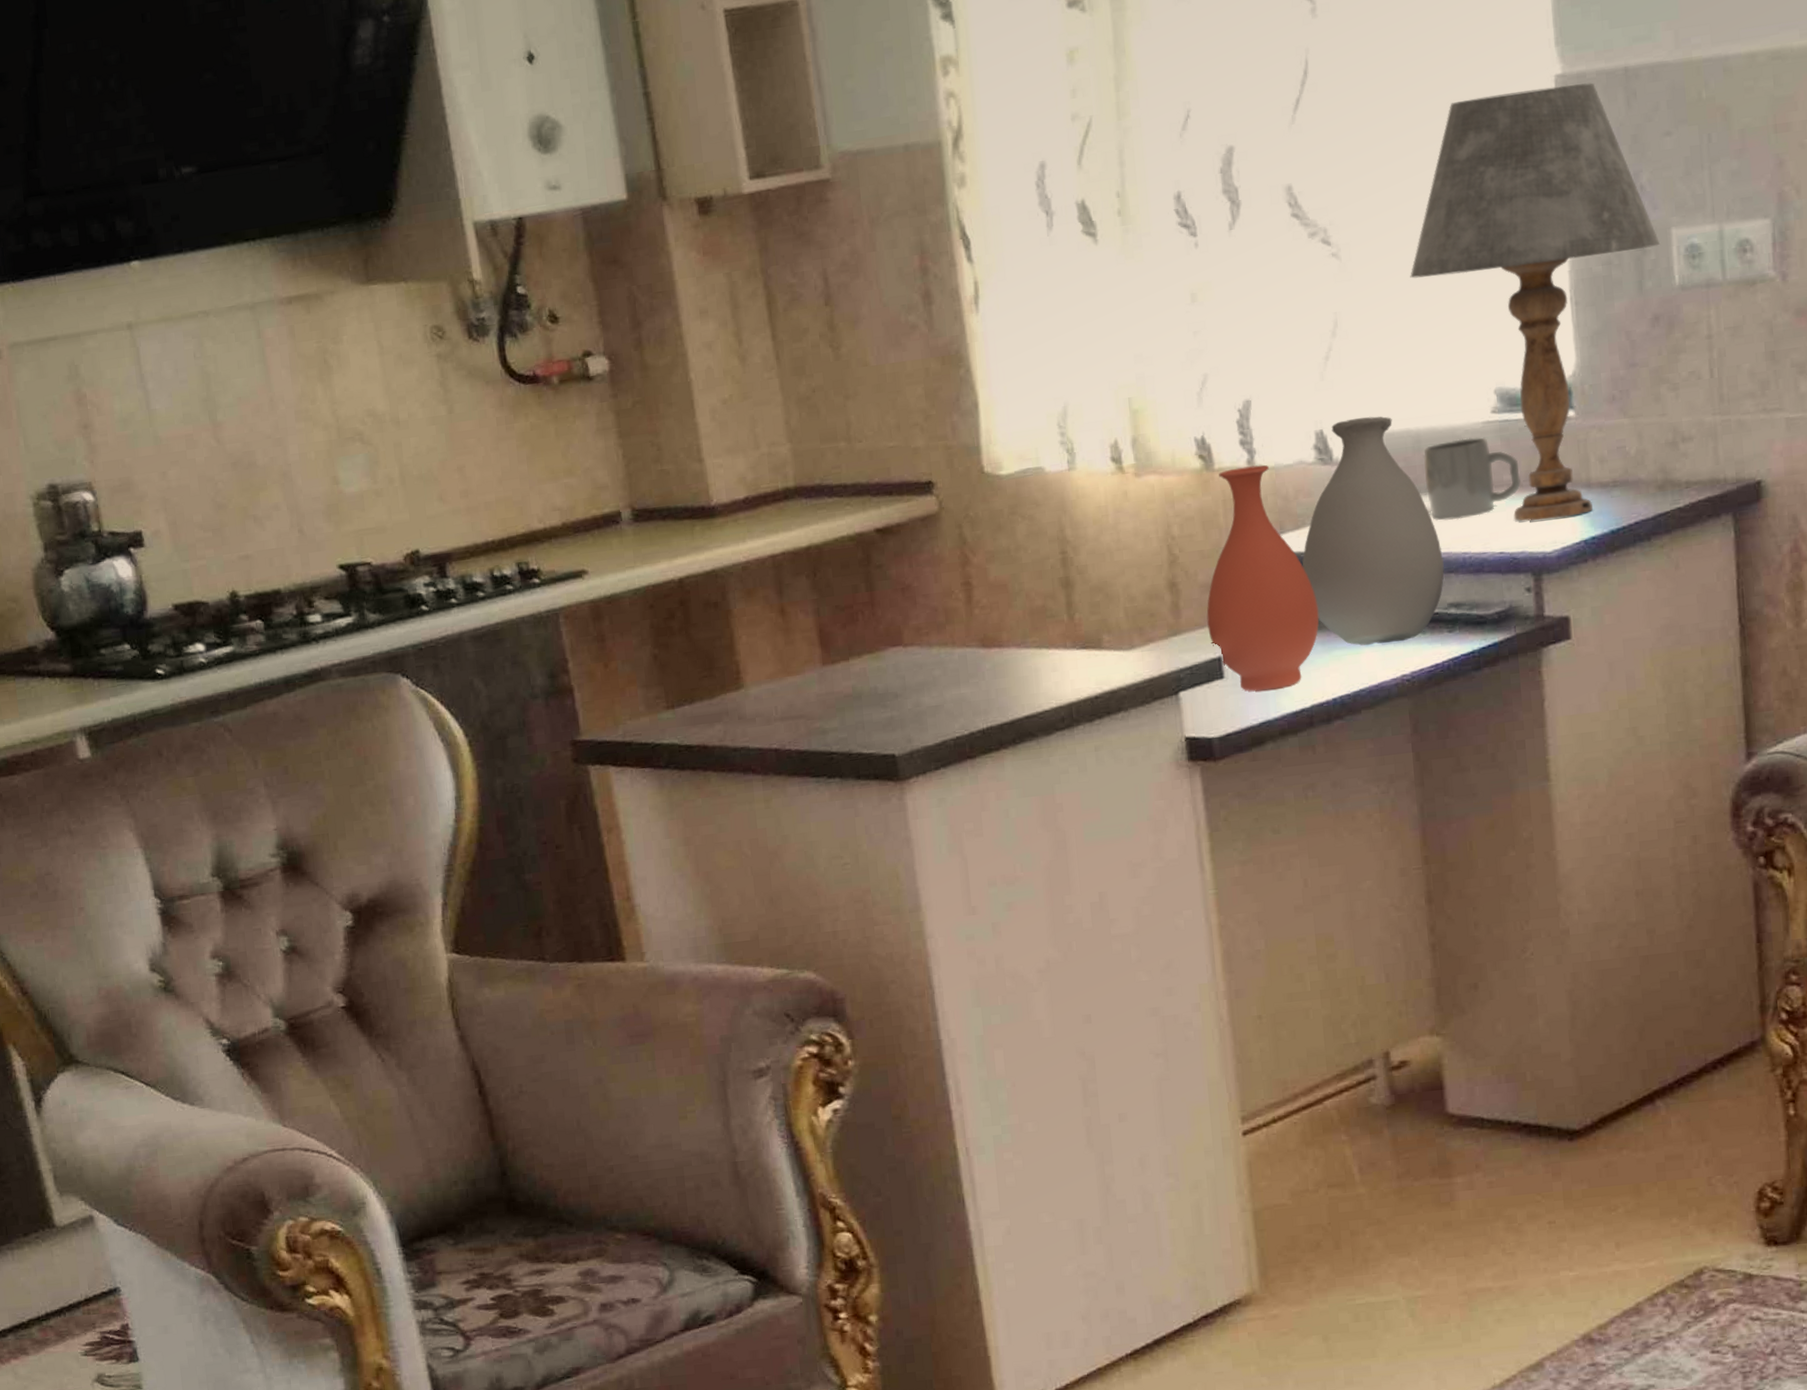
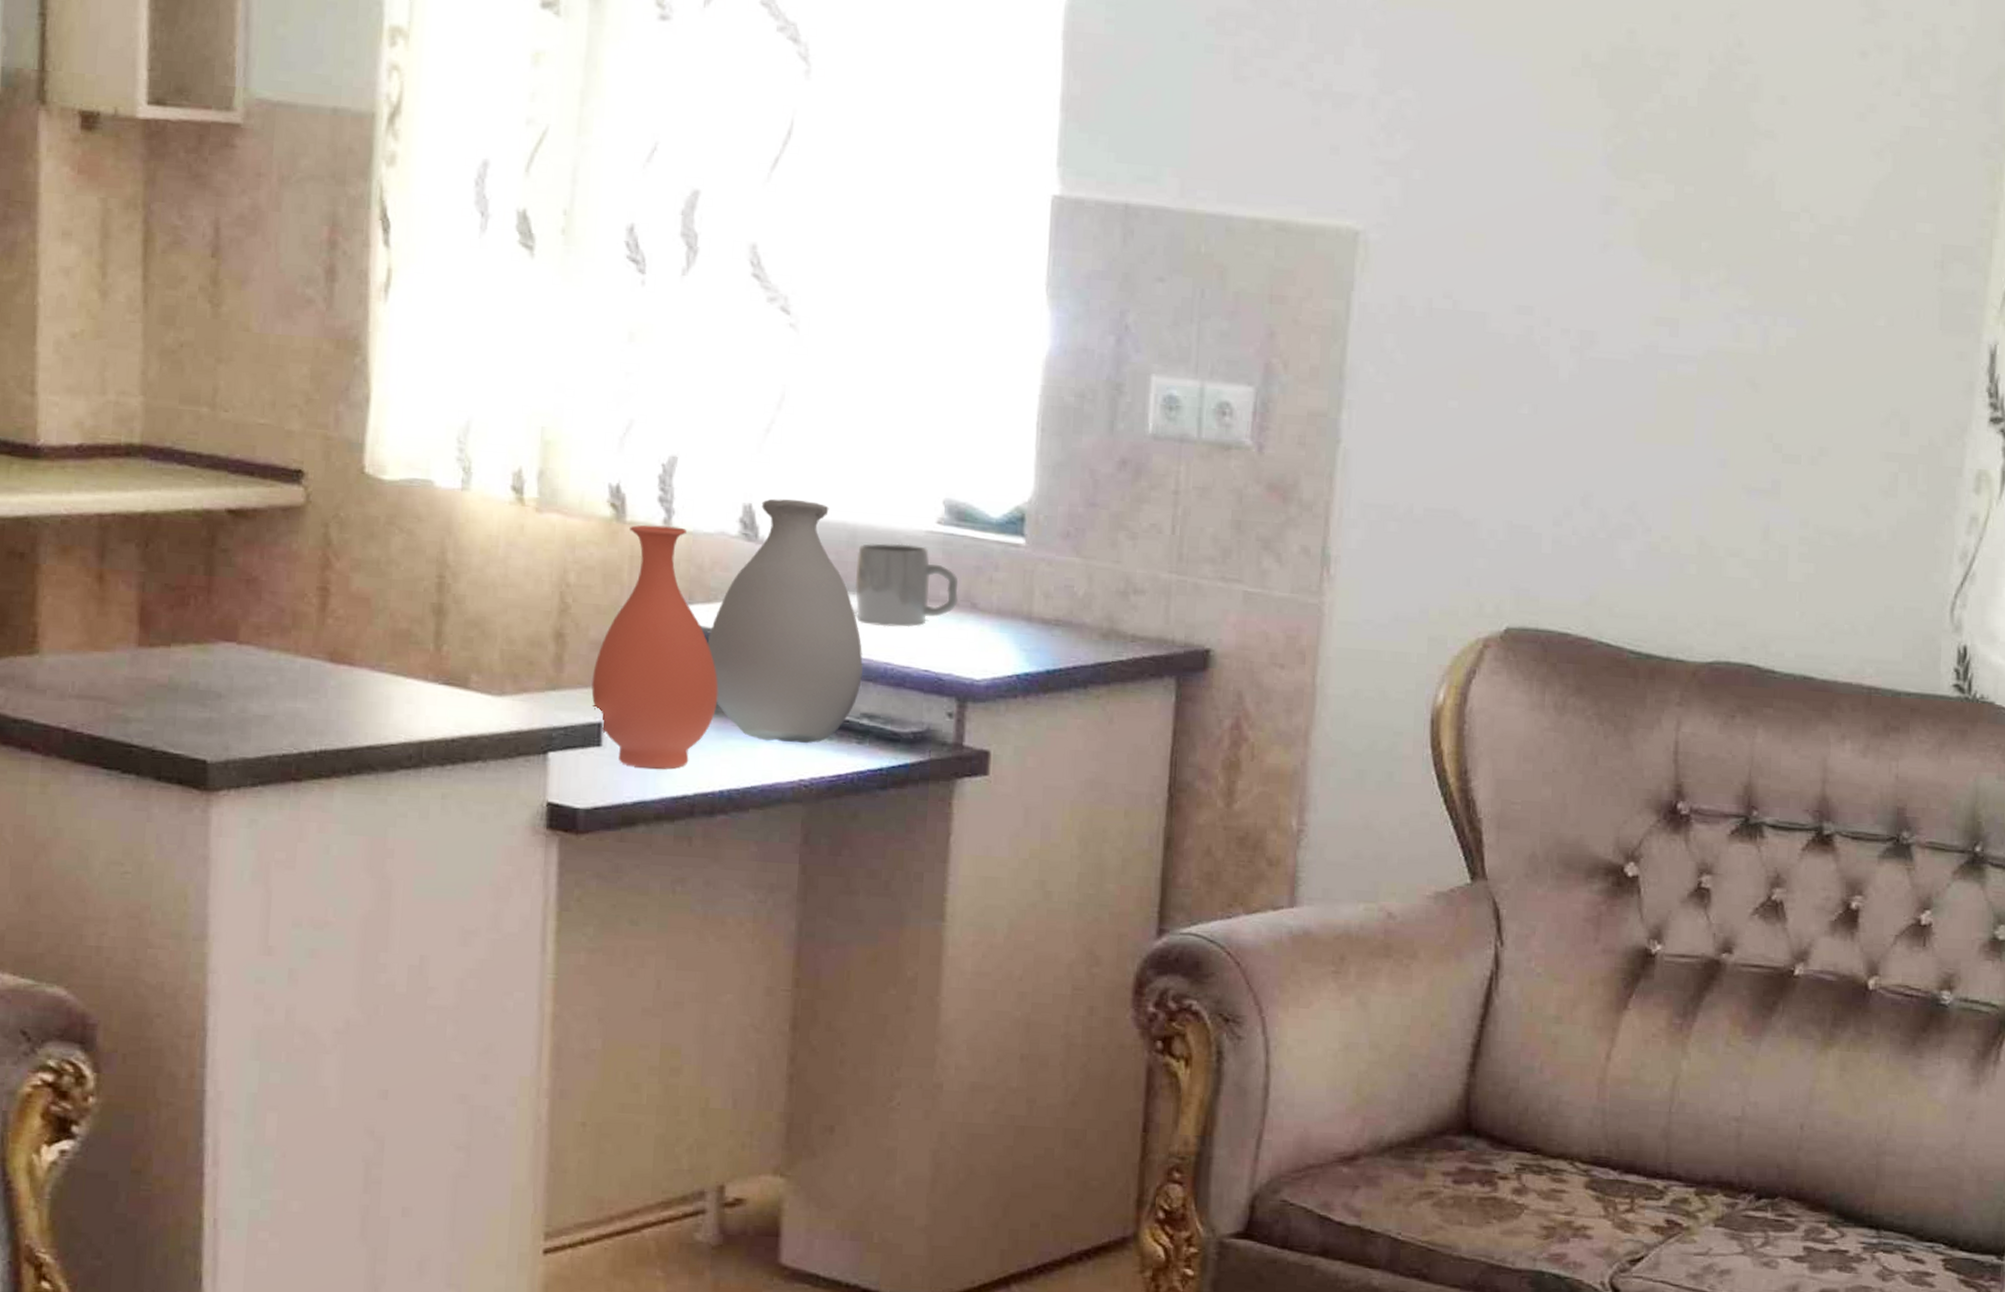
table lamp: present [1410,83,1660,521] -> none [870,198,1138,647]

